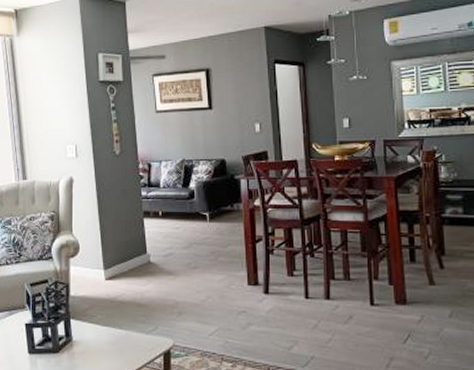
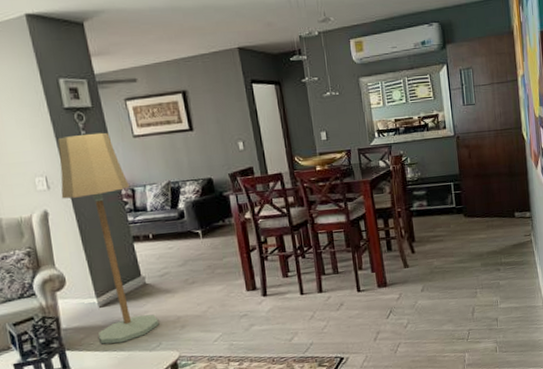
floor lamp: none [86,106,158,320] -> present [57,132,160,345]

